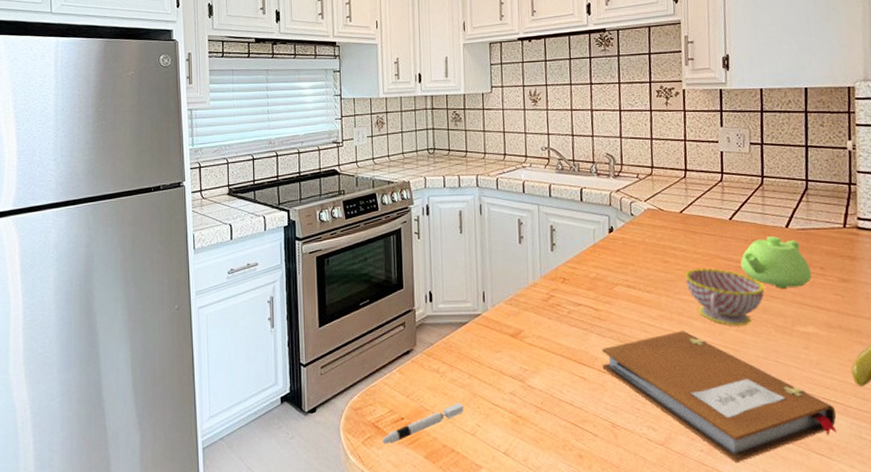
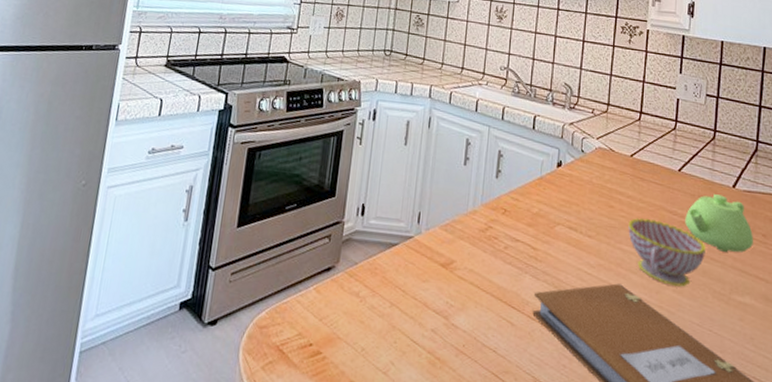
pen: present [382,403,464,445] -> none [284,334,379,373]

